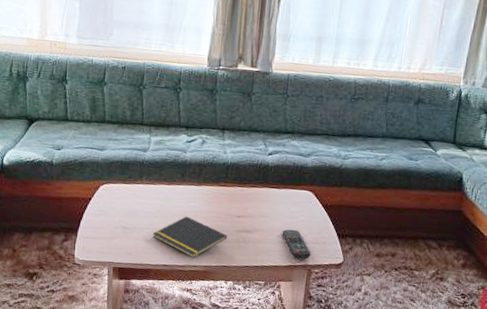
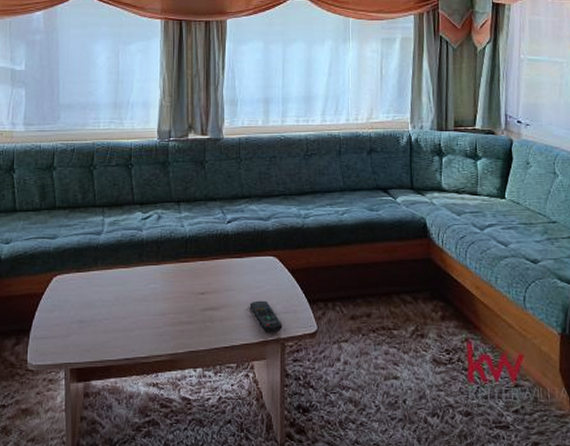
notepad: present [152,216,228,259] -> none [111,300,193,347]

